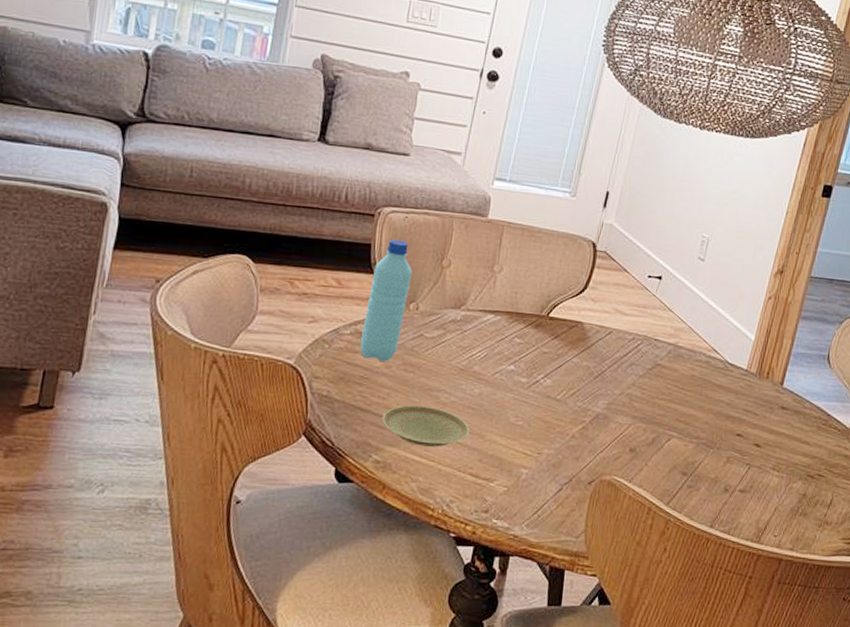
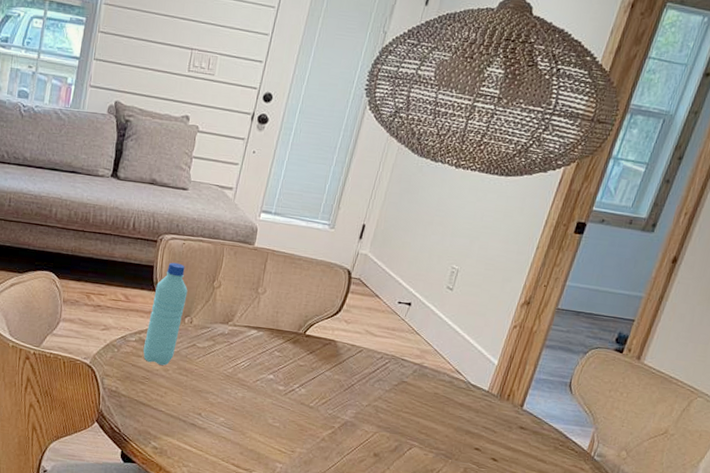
plate: present [382,405,470,447] -> none [160,403,234,440]

